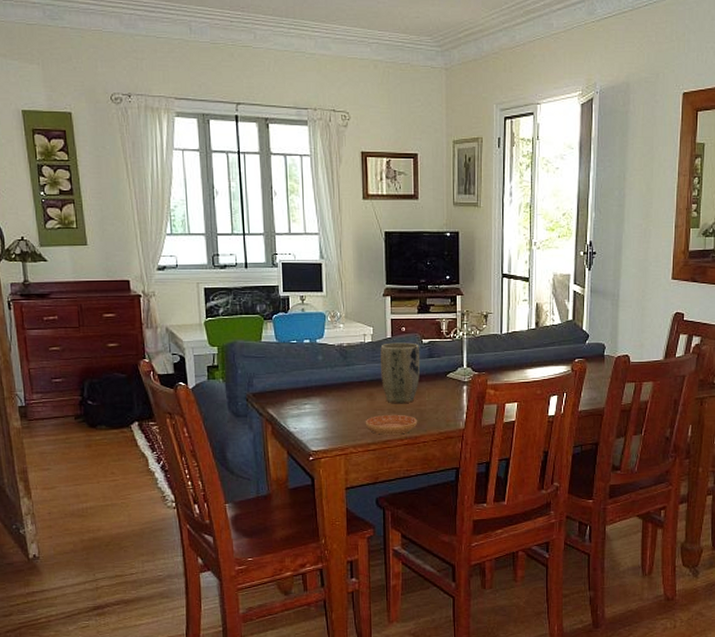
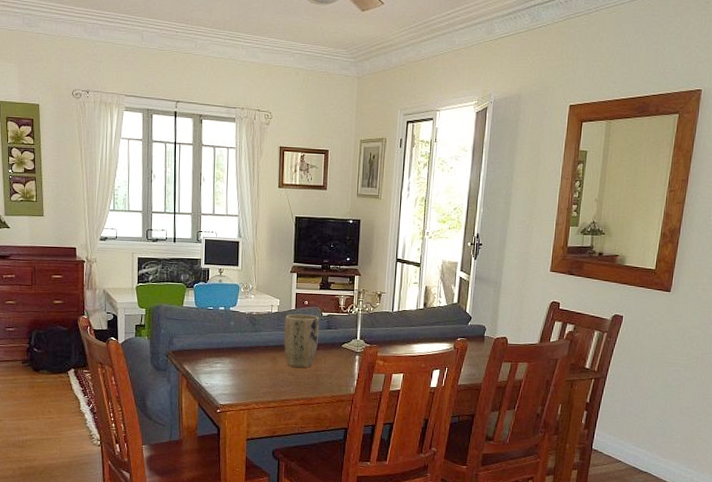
saucer: present [365,414,418,435] -> none [267,376,314,395]

